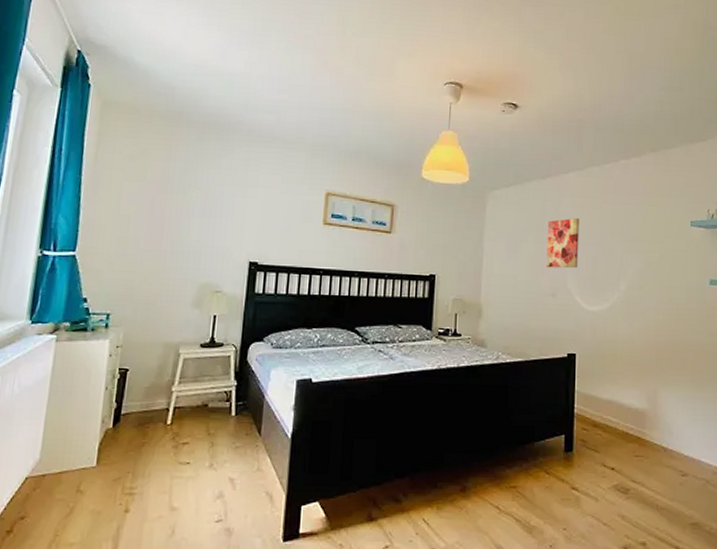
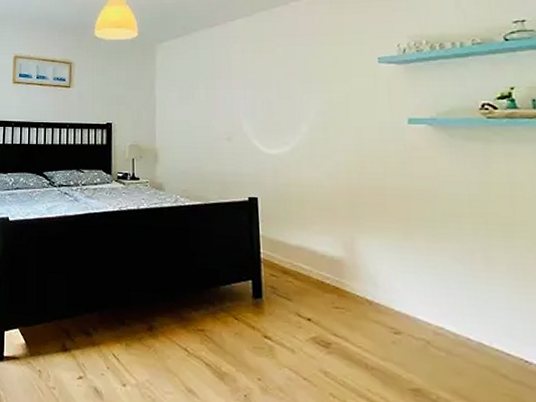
wall art: present [546,217,579,269] -> none [218,62,253,113]

